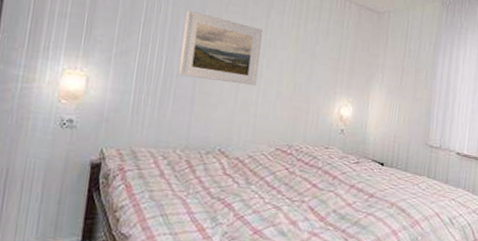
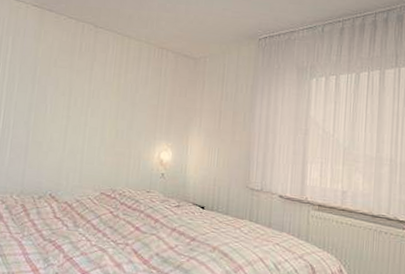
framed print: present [178,10,264,86] -> none [14,67,88,134]

